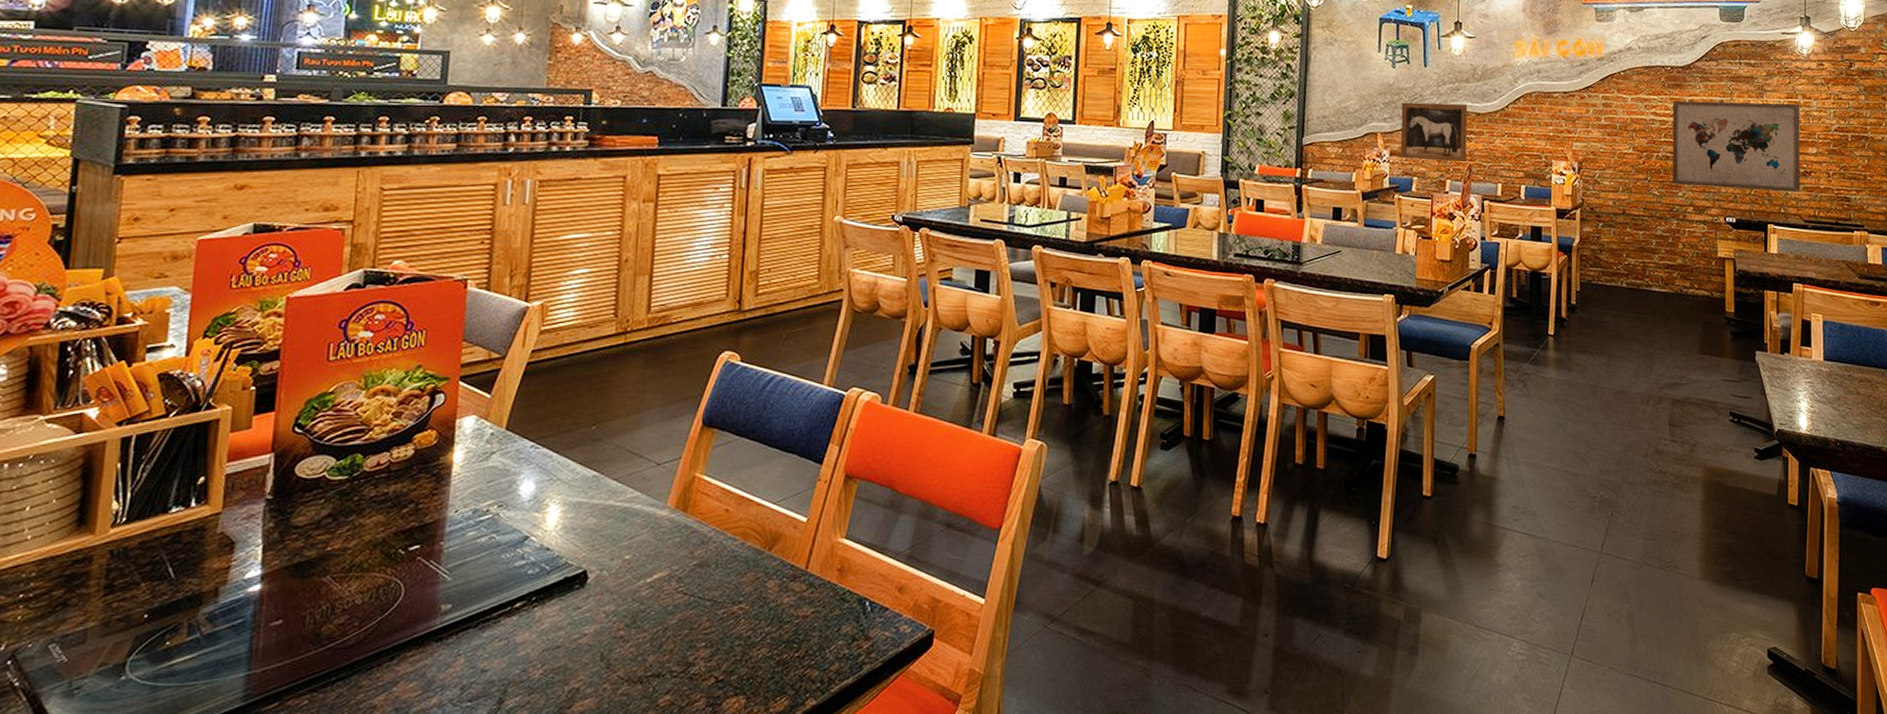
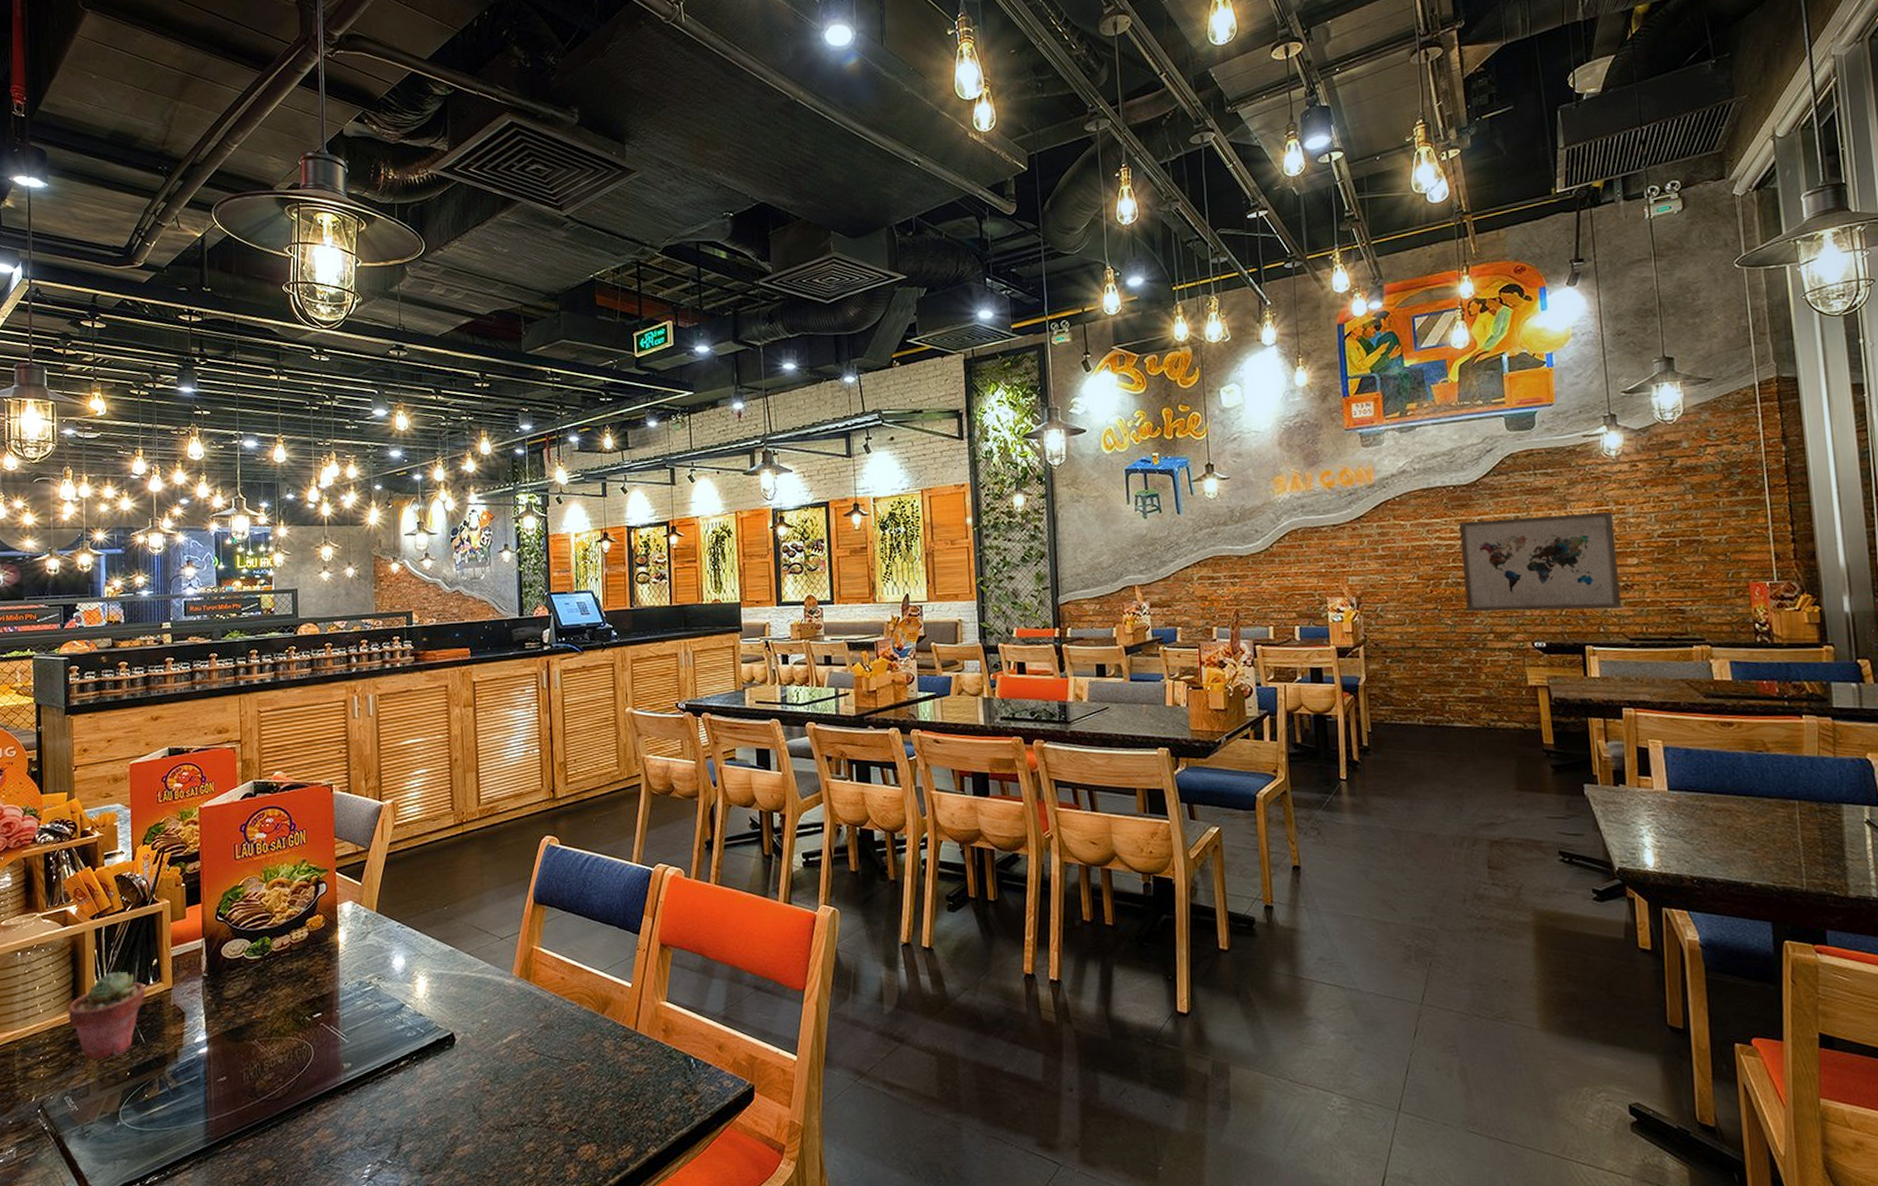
potted succulent: none [68,490,184,599] -> present [68,971,146,1060]
wall art: present [1400,102,1468,163] -> none [1157,548,1232,609]

